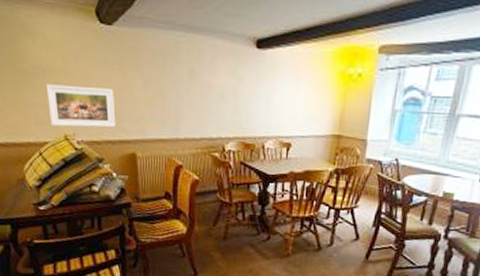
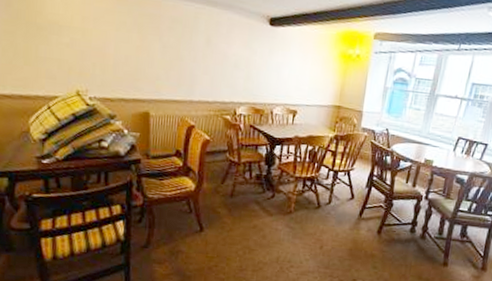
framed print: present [46,84,116,128] -> none [61,40,132,87]

